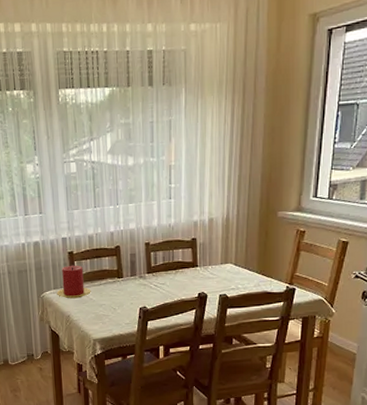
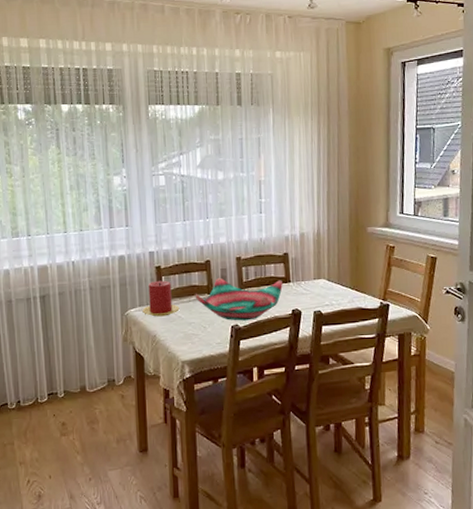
decorative bowl: none [105,262,190,303] -> present [195,277,283,321]

